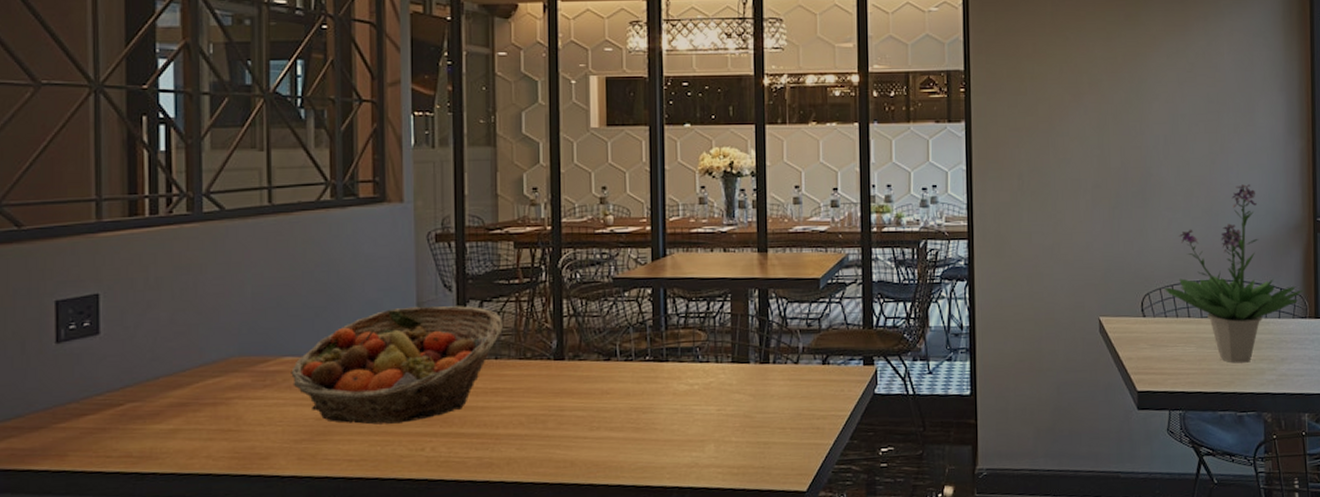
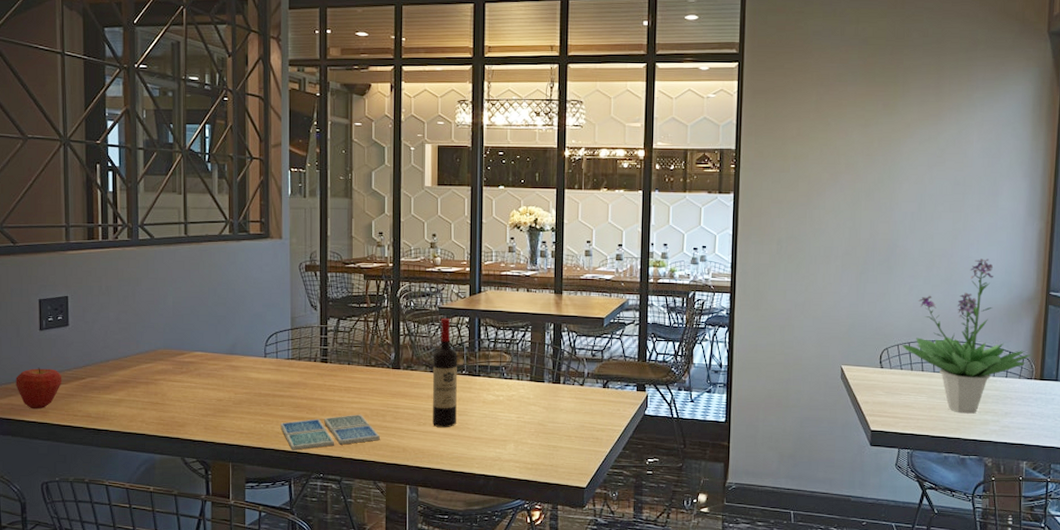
apple: none [18,394,90,453] -> present [16,367,62,409]
fruit basket: present [291,305,503,425] -> none [200,320,354,408]
drink coaster: none [404,422,540,478] -> present [280,414,380,450]
wine bottle: none [606,290,640,432] -> present [432,317,457,428]

